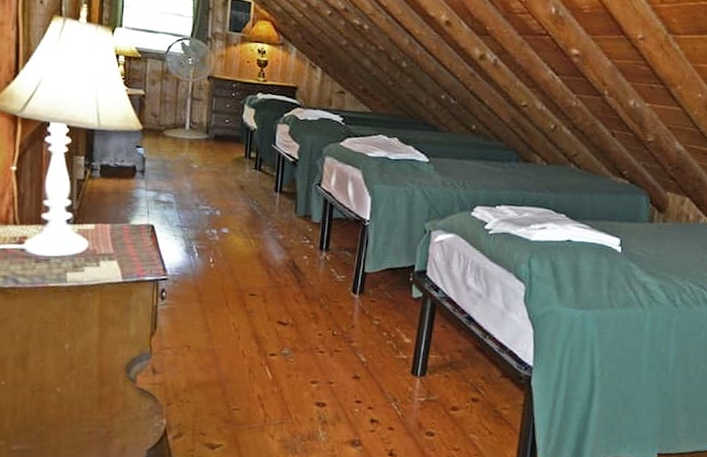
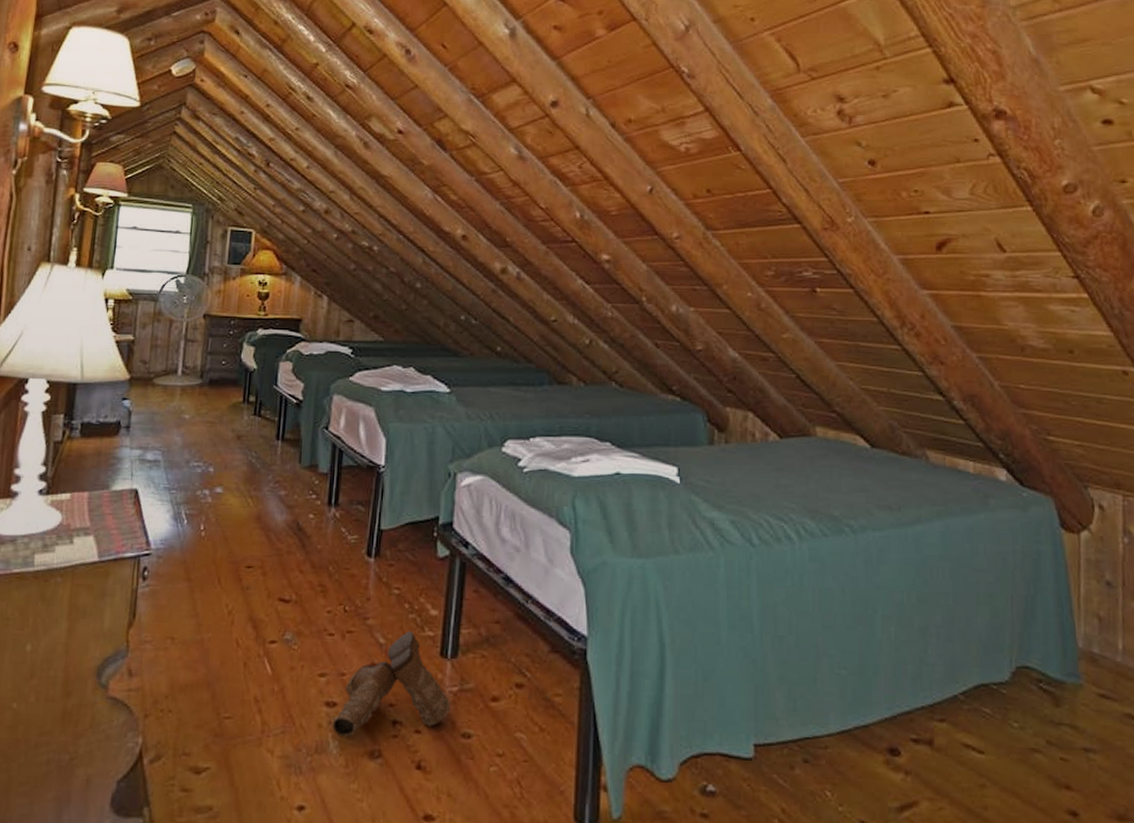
boots: none [322,353,419,429] -> present [332,631,451,737]

